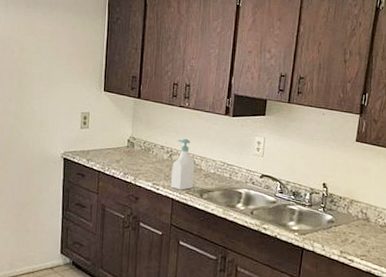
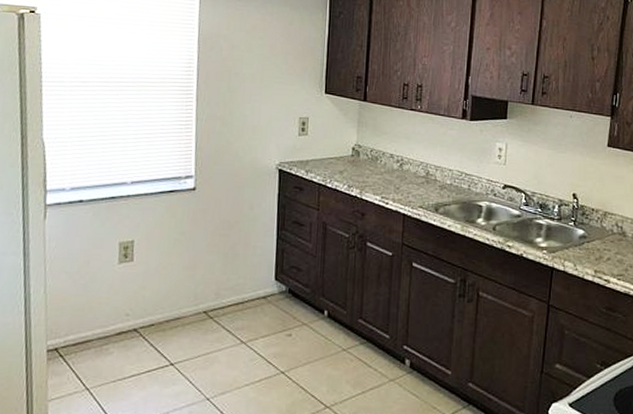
soap bottle: present [171,138,195,190] -> none [402,145,429,204]

